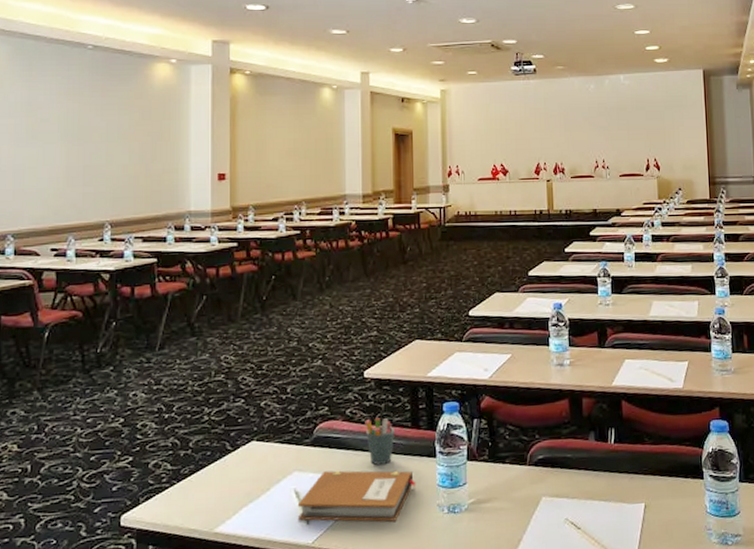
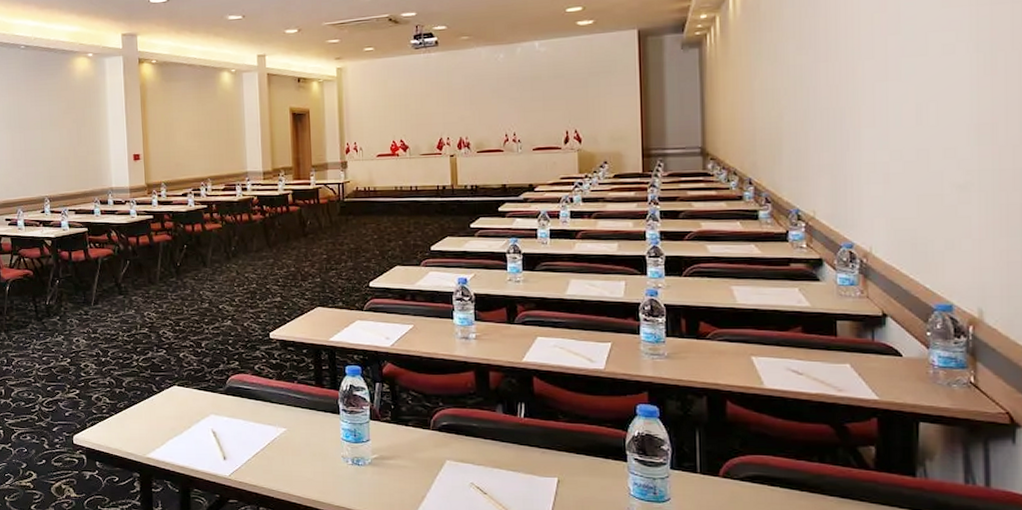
notebook: present [297,470,417,522] -> none [215,417,322,466]
pen holder: present [365,418,396,465] -> none [272,375,301,415]

